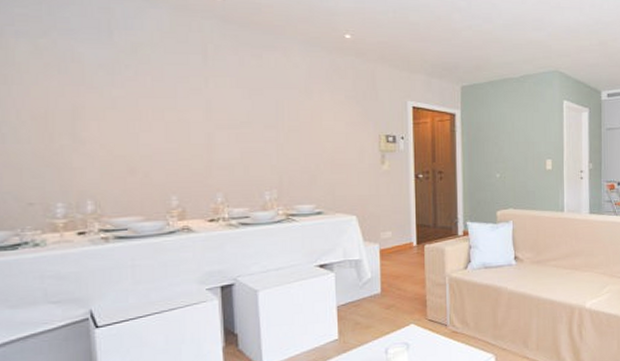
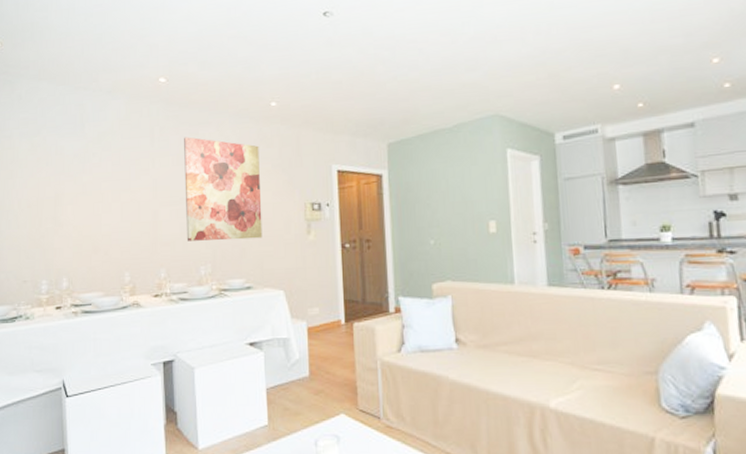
wall art: none [245,59,335,167] -> present [184,137,263,241]

